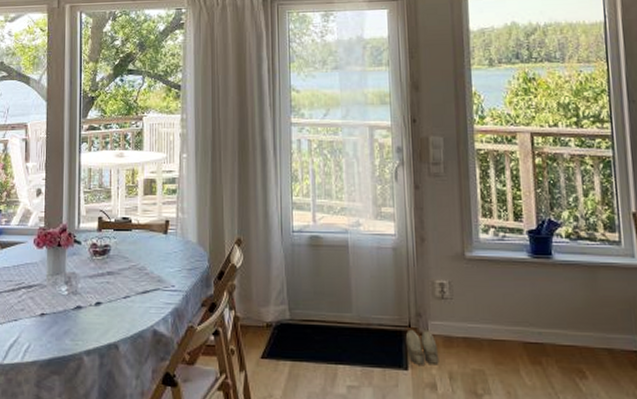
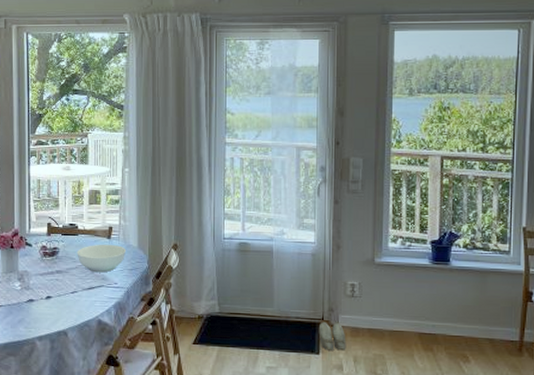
bowl: none [130,240,185,274] -> present [77,244,127,273]

